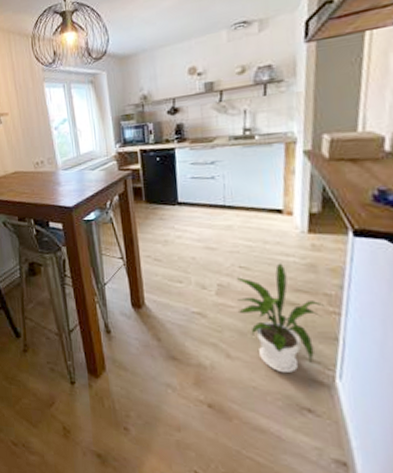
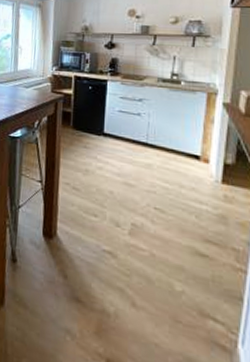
house plant: present [237,263,326,373] -> none [148,209,233,332]

